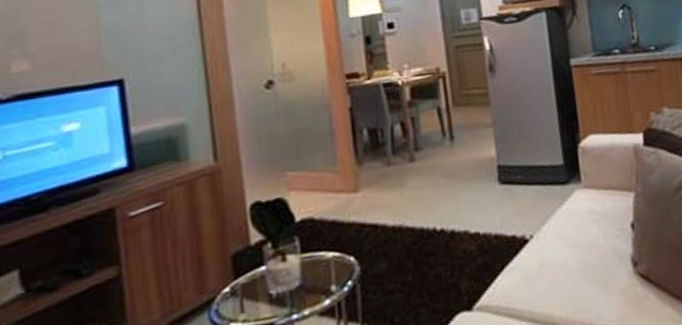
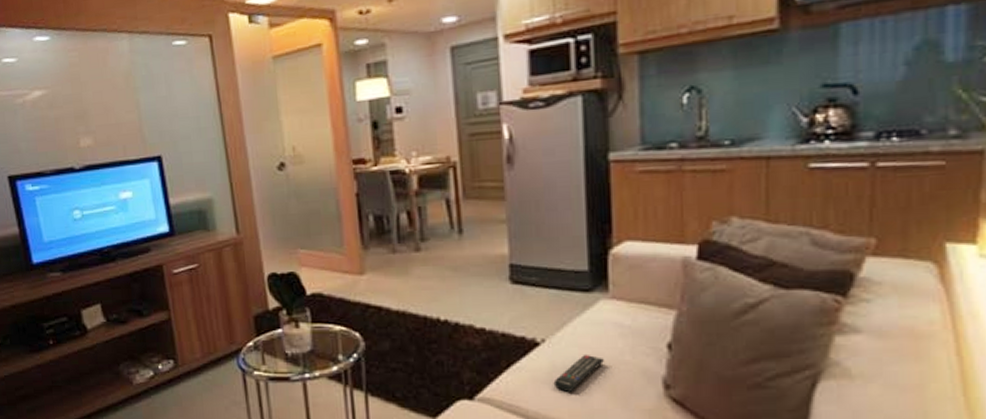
remote control: none [543,244,585,286] -> present [553,354,605,392]

